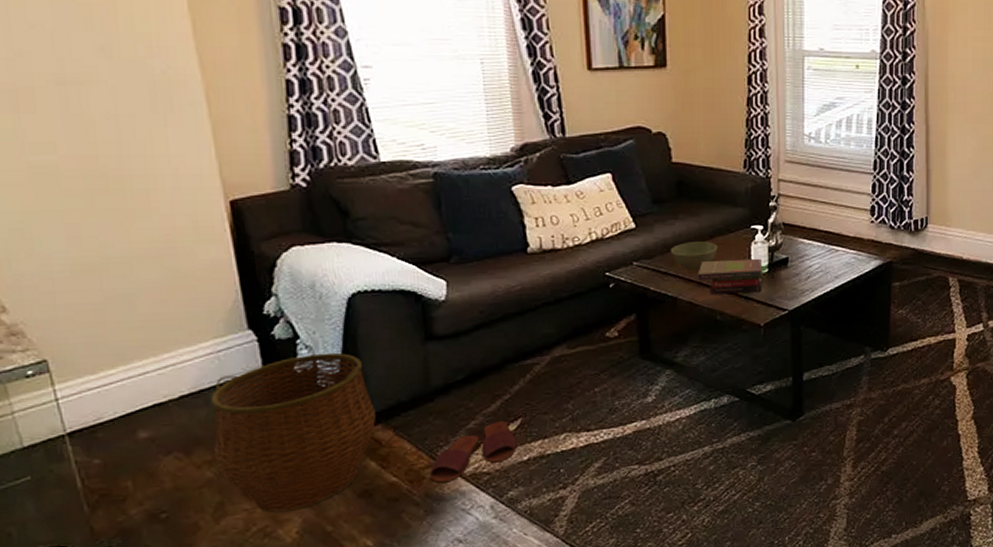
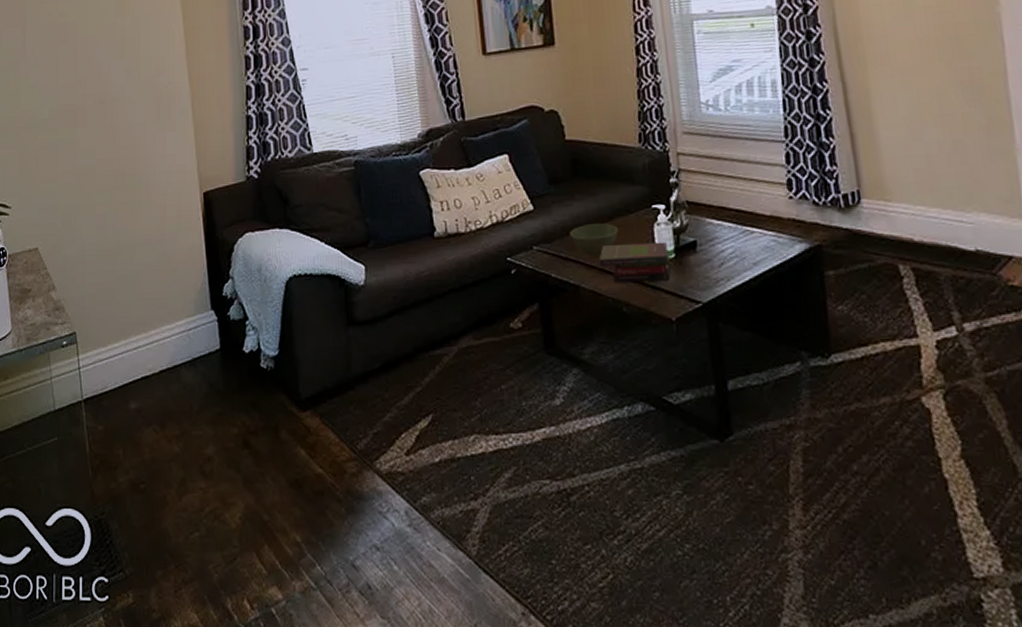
basket: present [210,352,377,513] -> none [181,334,307,494]
slippers: present [430,420,517,483] -> none [351,415,429,480]

